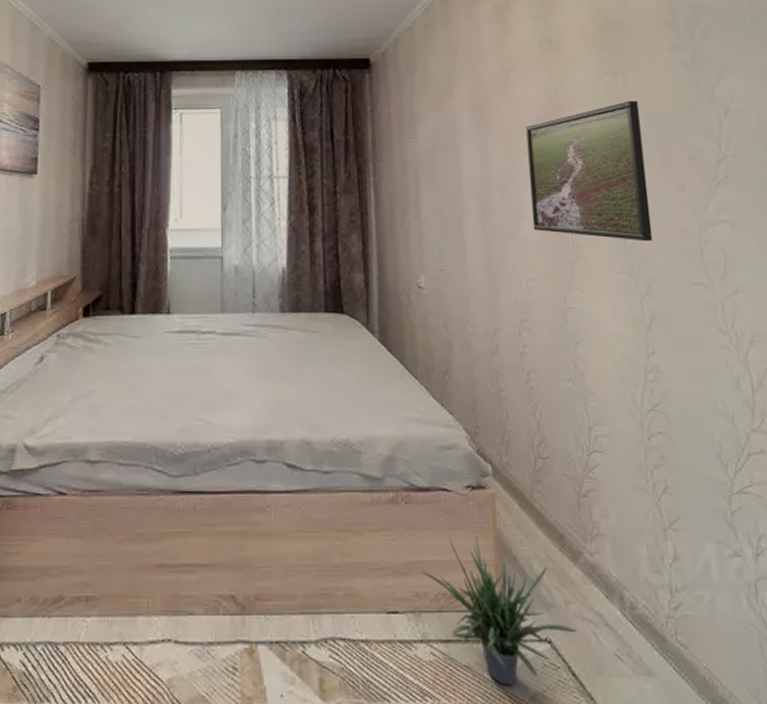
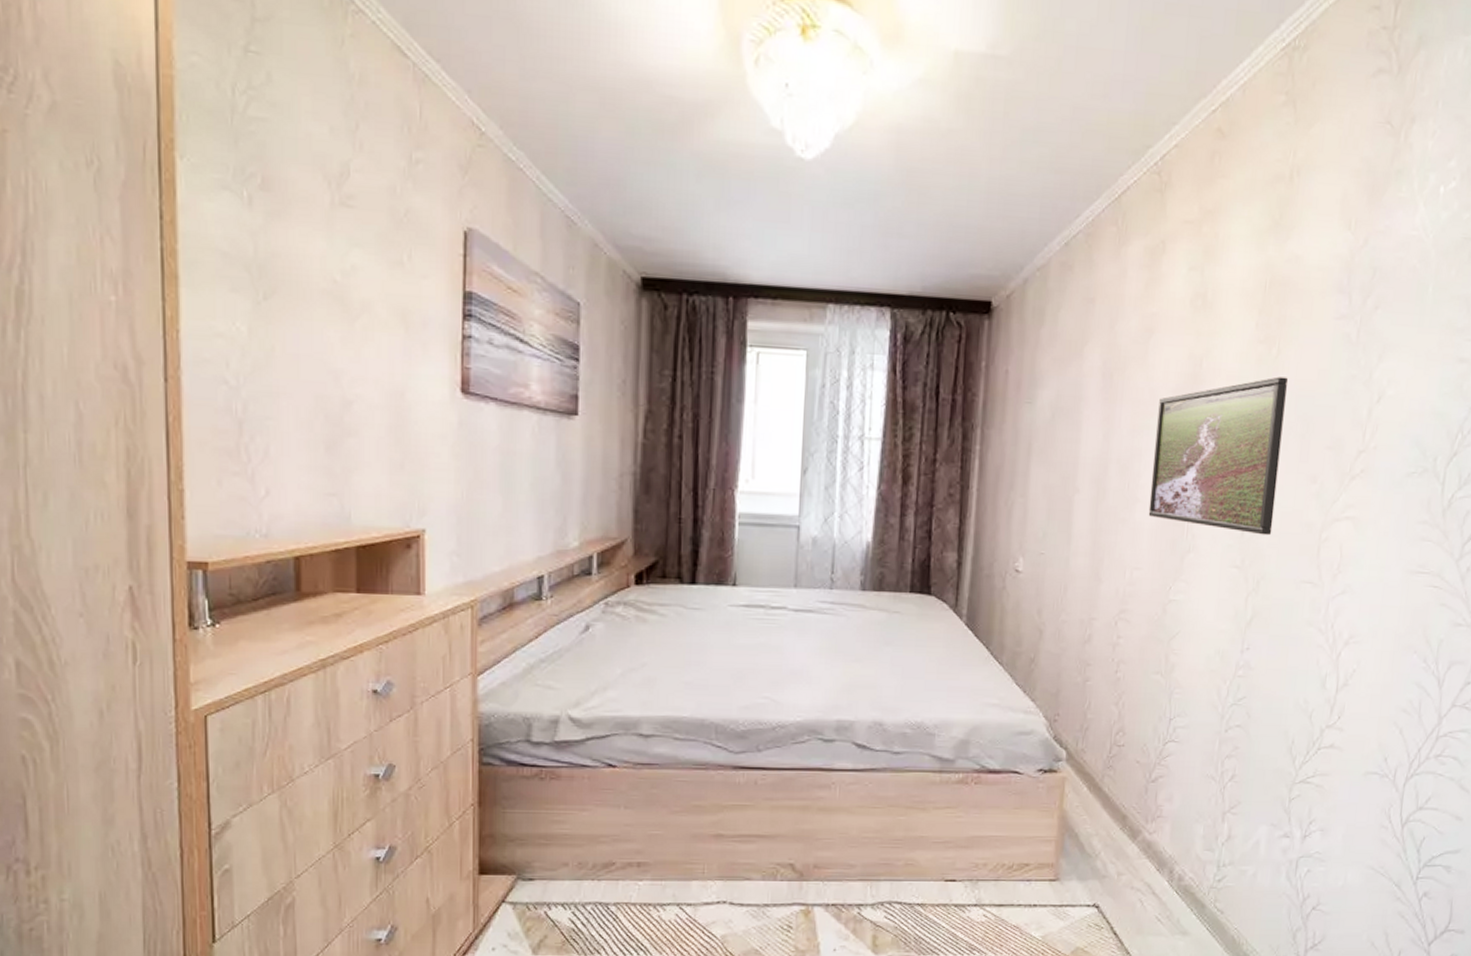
potted plant: present [421,537,577,686] -> none [983,815,1125,942]

